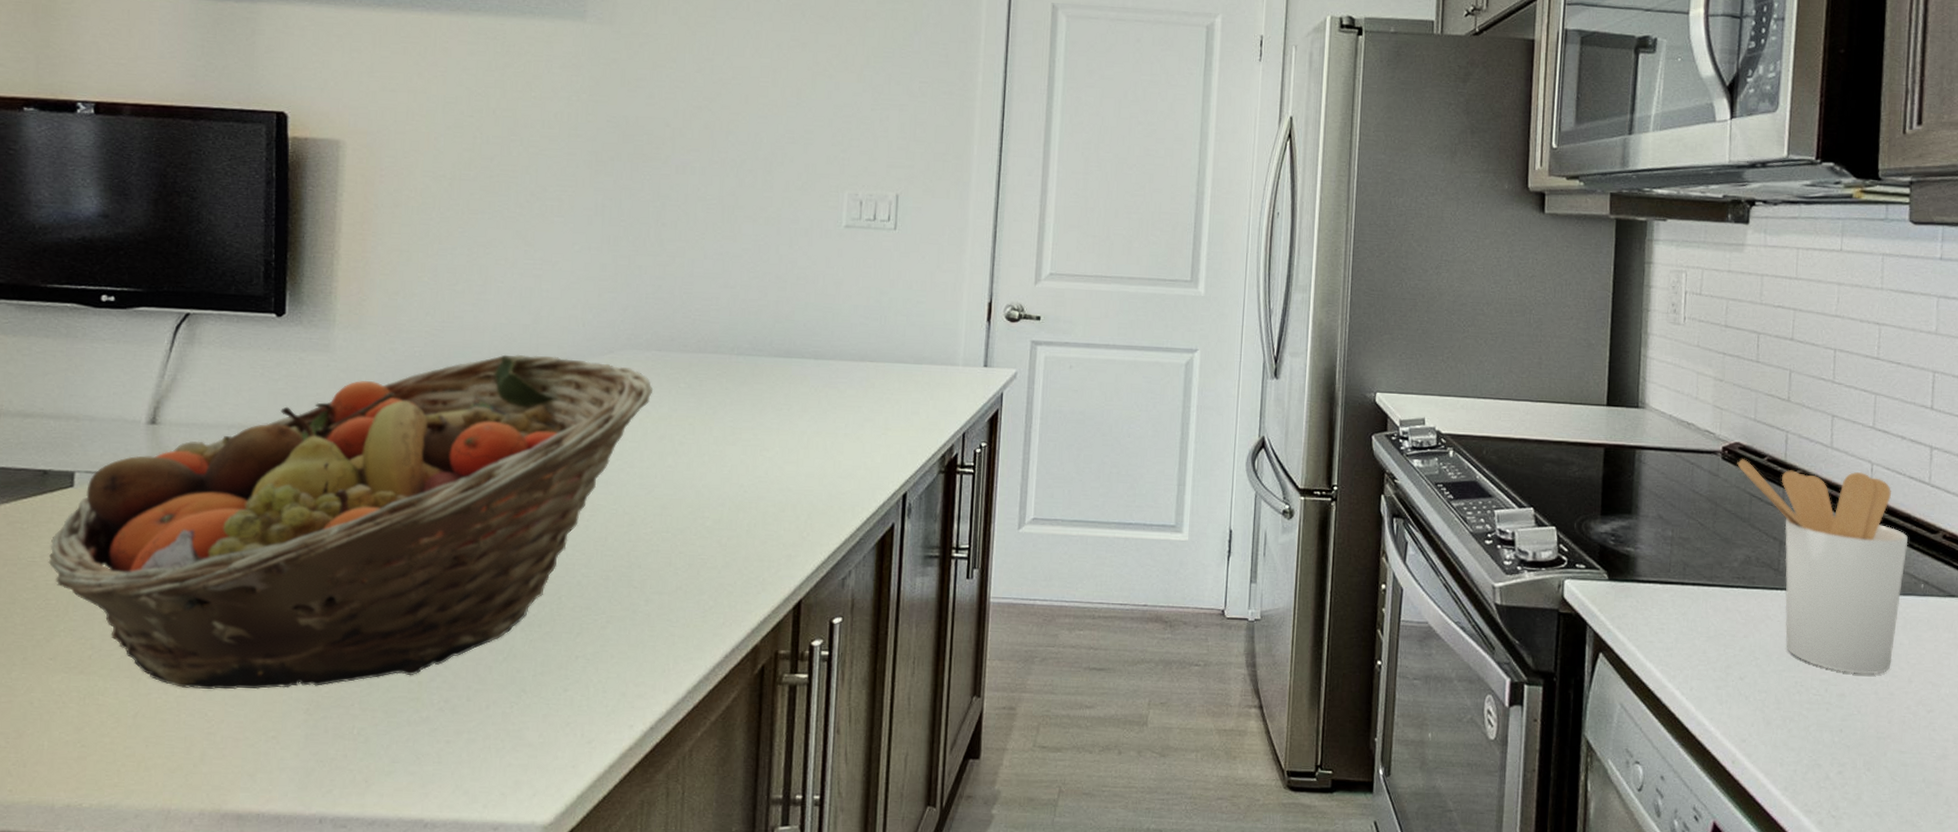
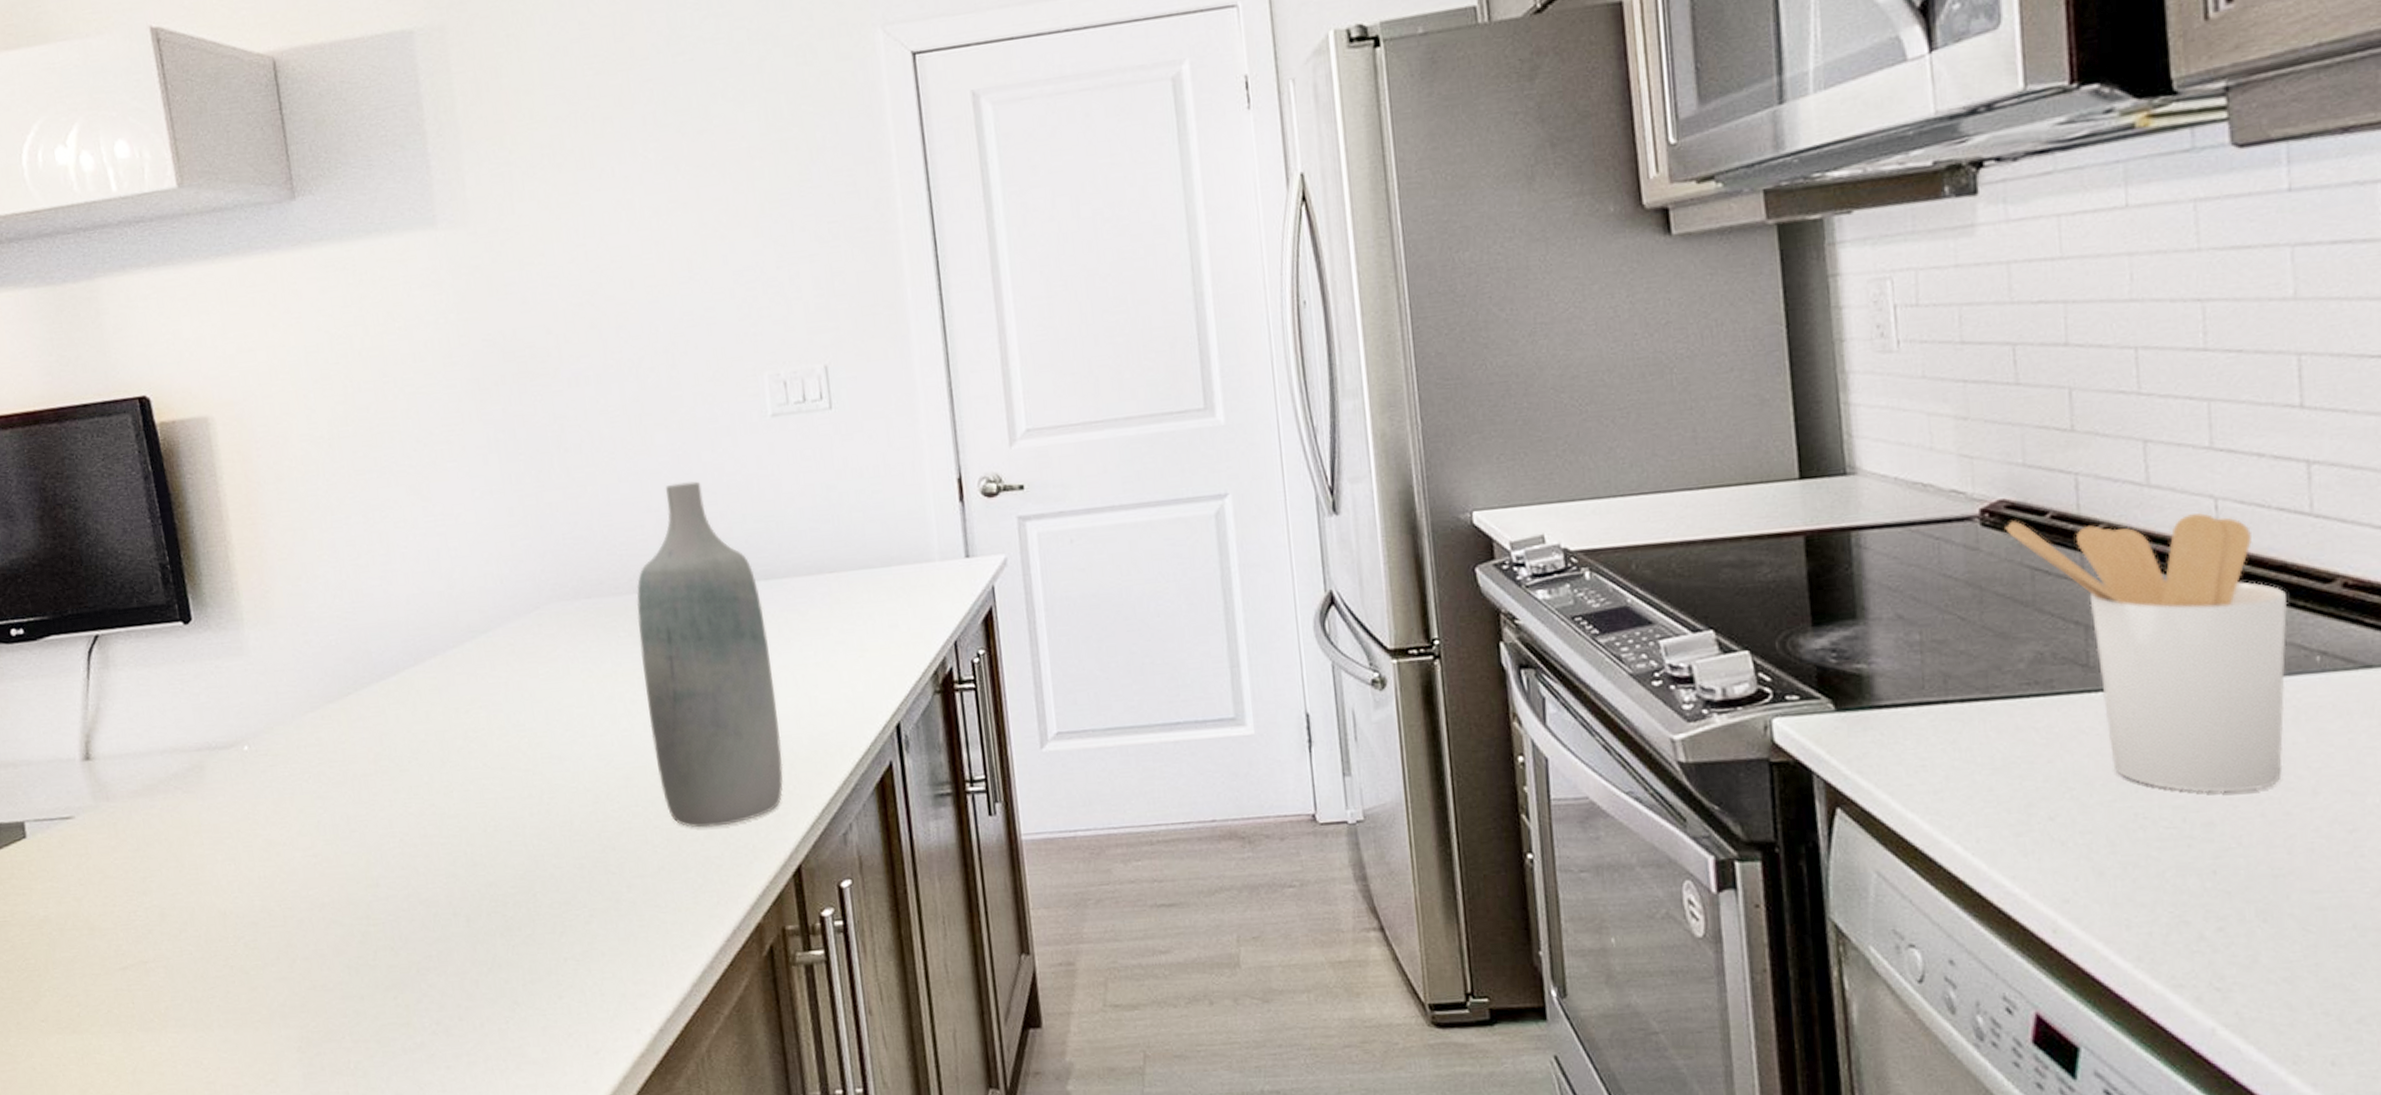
fruit basket: present [48,354,654,690] -> none [17,622,591,1037]
bottle: none [692,268,809,559] -> present [636,481,783,828]

